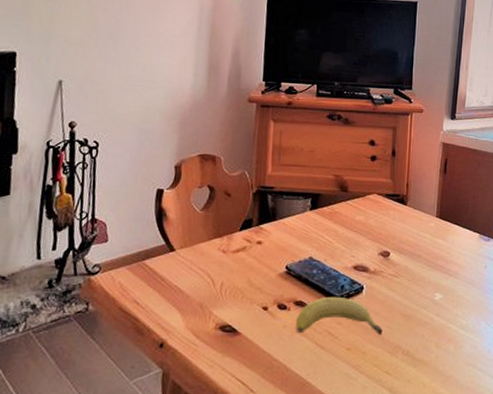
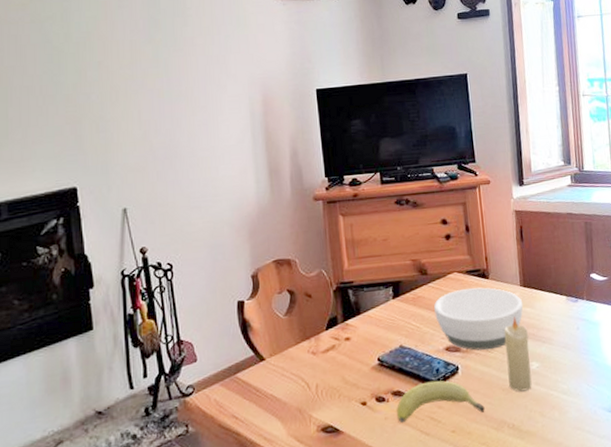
bowl: none [348,212,436,275] -> present [434,287,523,351]
candle: none [410,246,437,320] -> present [504,317,532,392]

